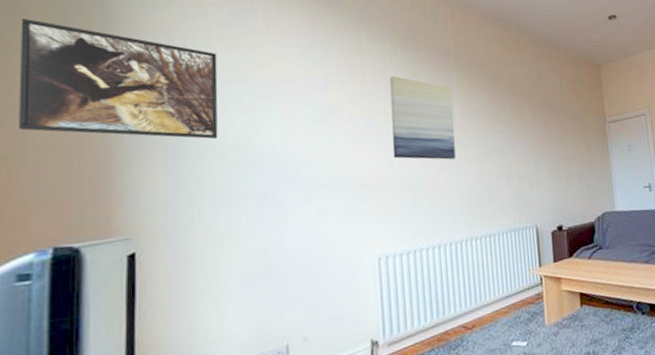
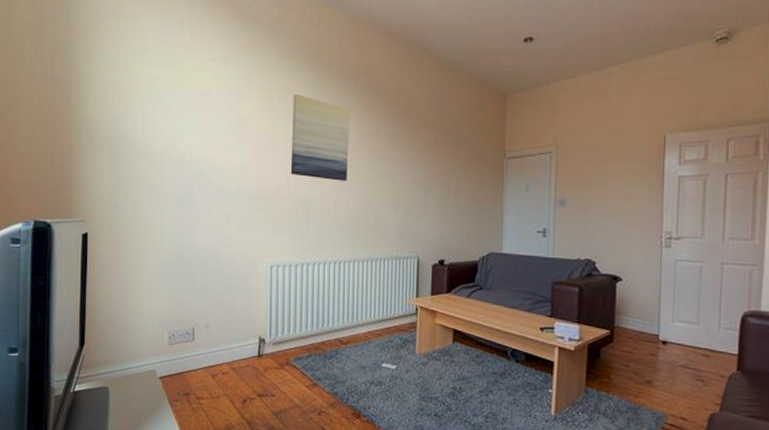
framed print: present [19,18,218,139] -> none [12,27,151,142]

